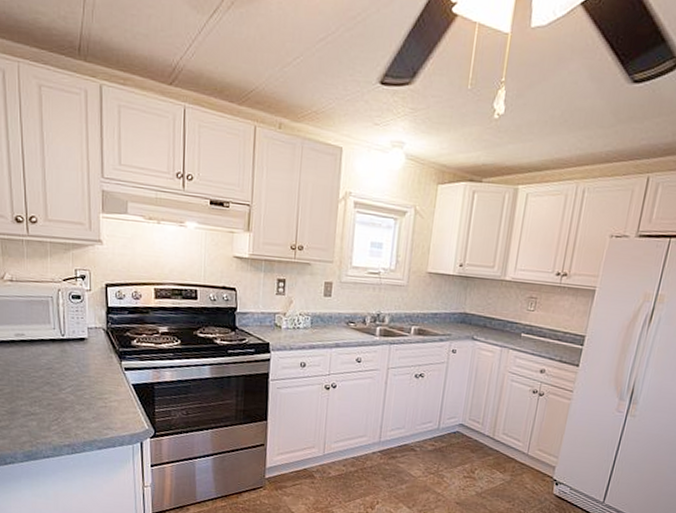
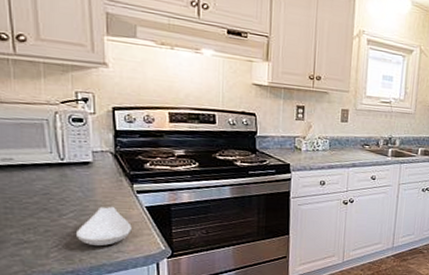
spoon rest: none [72,382,120,422] -> present [75,206,132,247]

